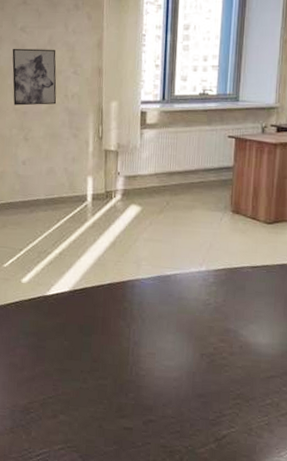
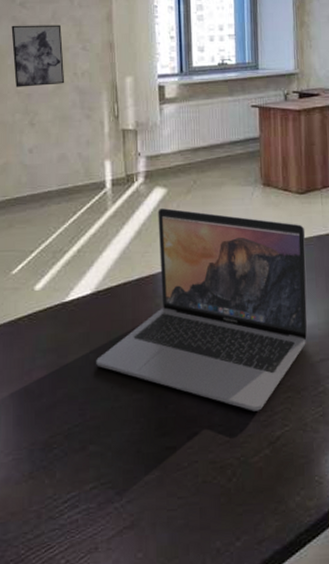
laptop: none [69,223,269,411] -> present [96,207,308,411]

